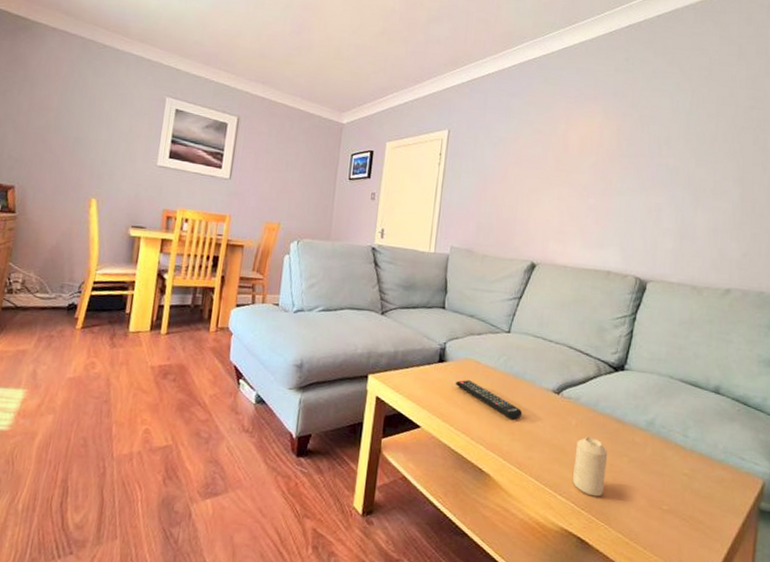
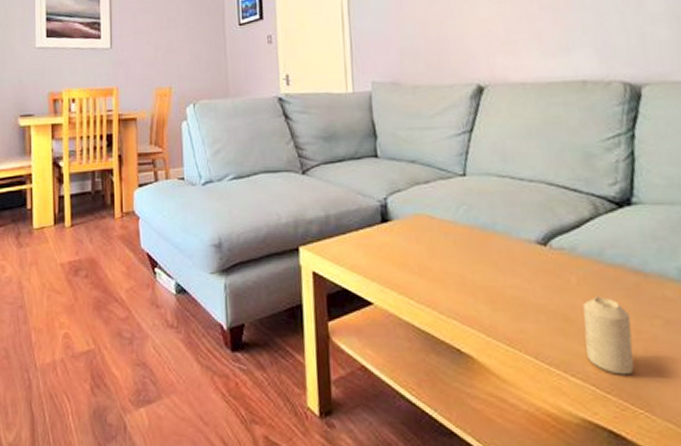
remote control: present [455,380,523,420] -> none [406,240,502,284]

